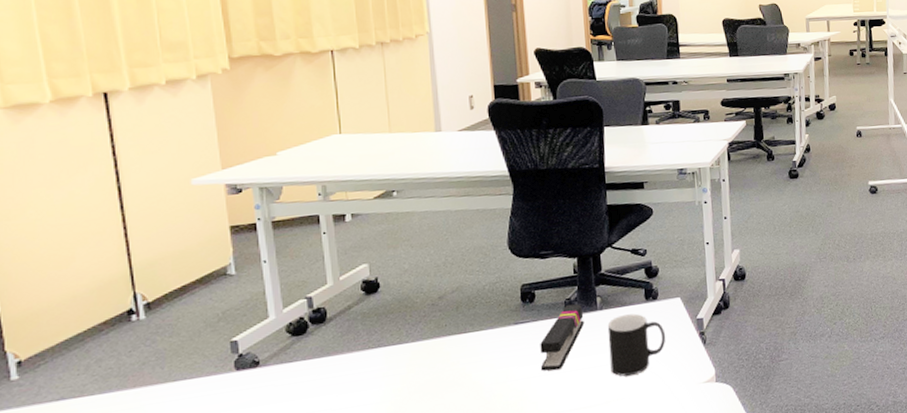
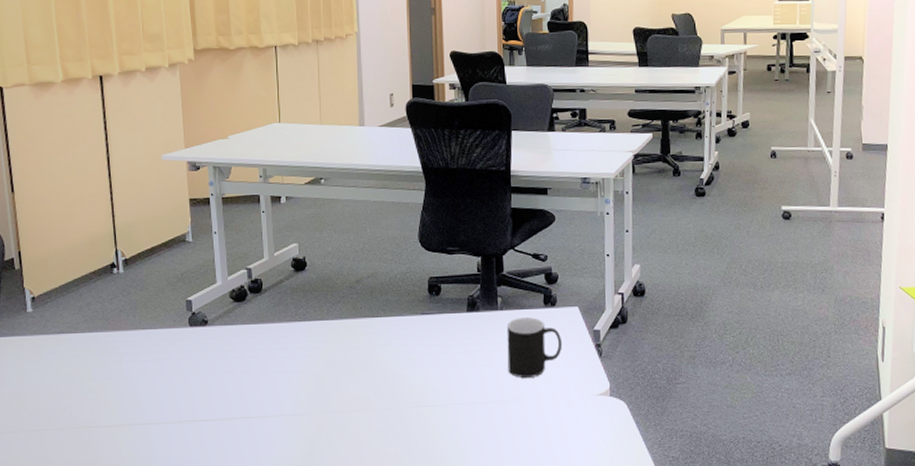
stapler: present [540,304,585,371] -> none [443,301,485,363]

